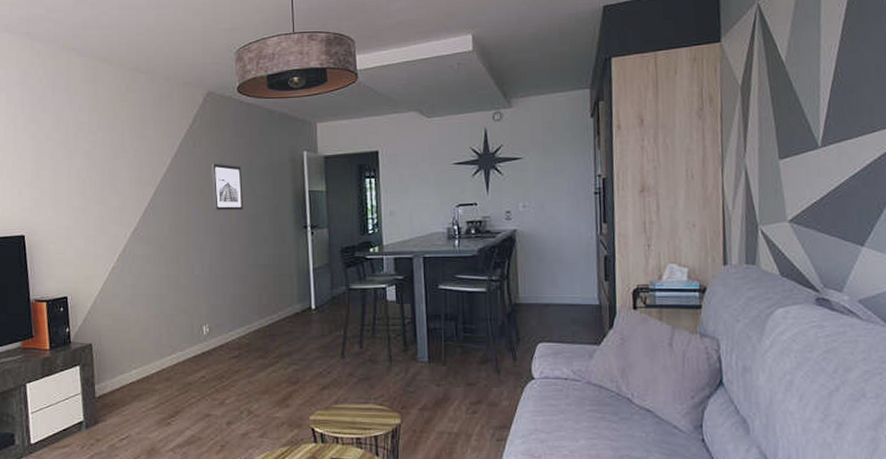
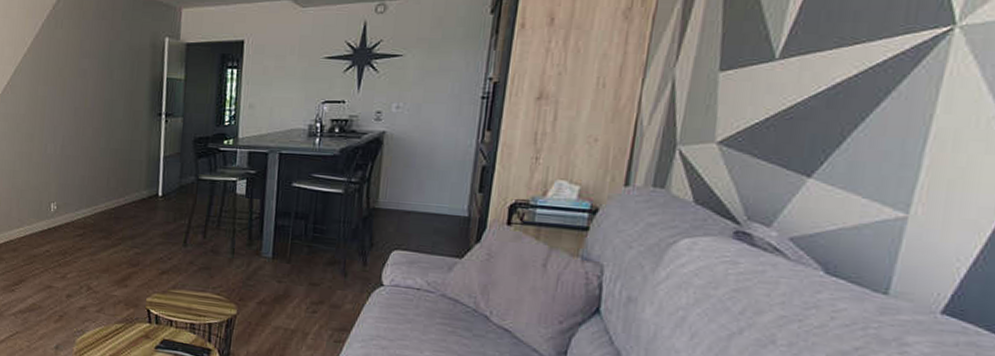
wall art: present [211,163,244,210] -> none [70,45,101,94]

